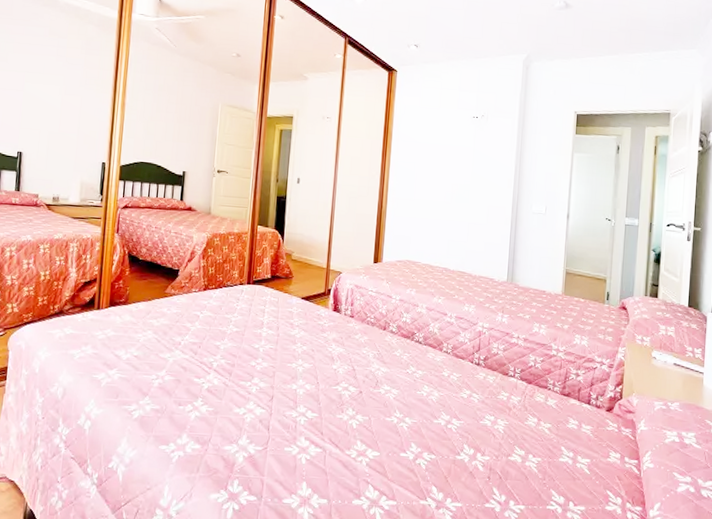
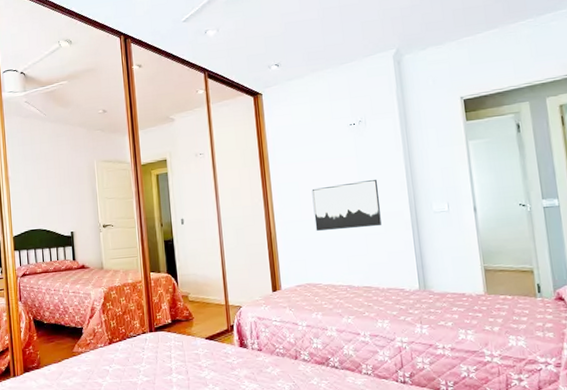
wall art: none [424,171,489,217] -> present [311,180,382,231]

